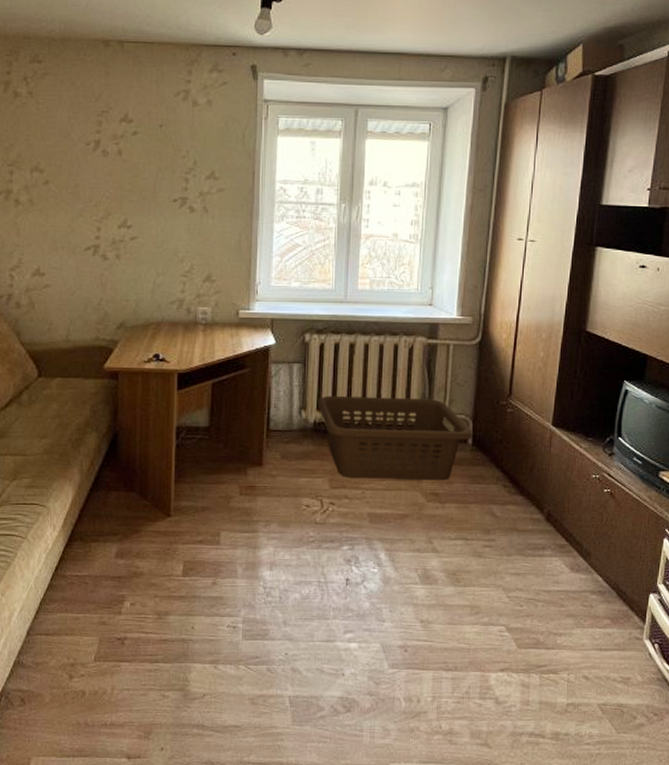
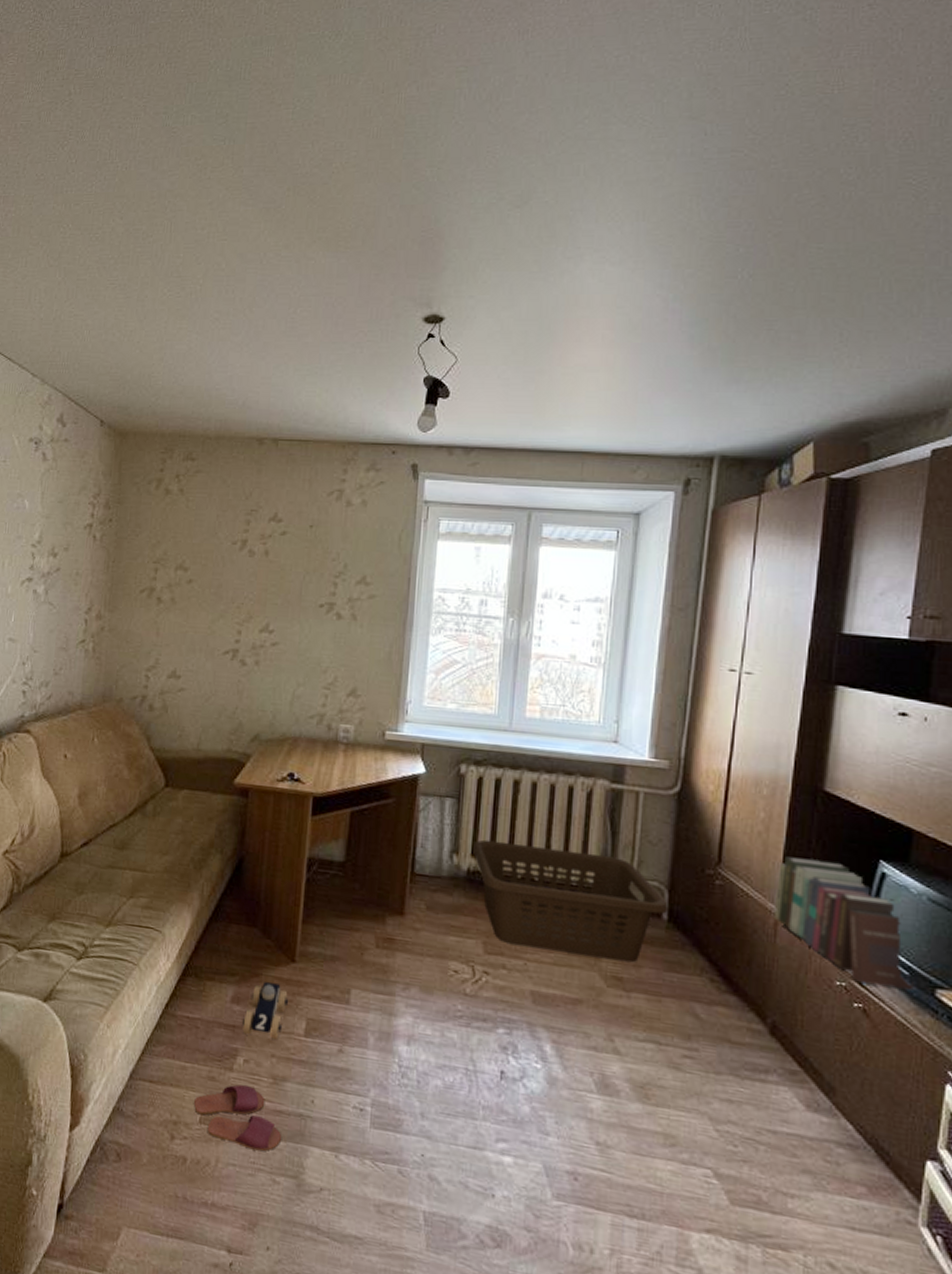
slippers: none [89,623,167,675] -> present [194,1084,281,1152]
toy car: none [127,536,167,583] -> present [242,982,289,1040]
books: none [549,385,645,475] -> present [773,856,914,991]

